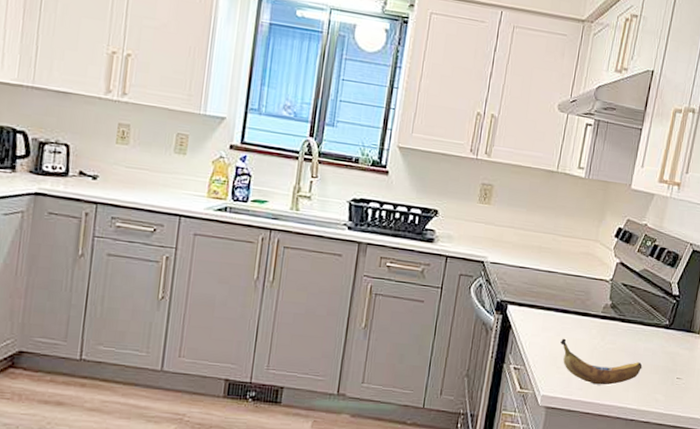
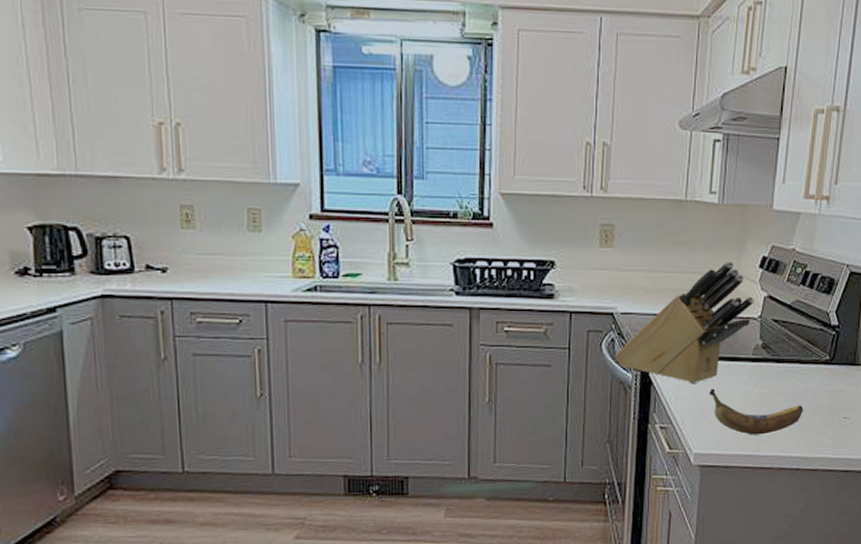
knife block: none [480,228,608,332] -> present [614,260,754,383]

